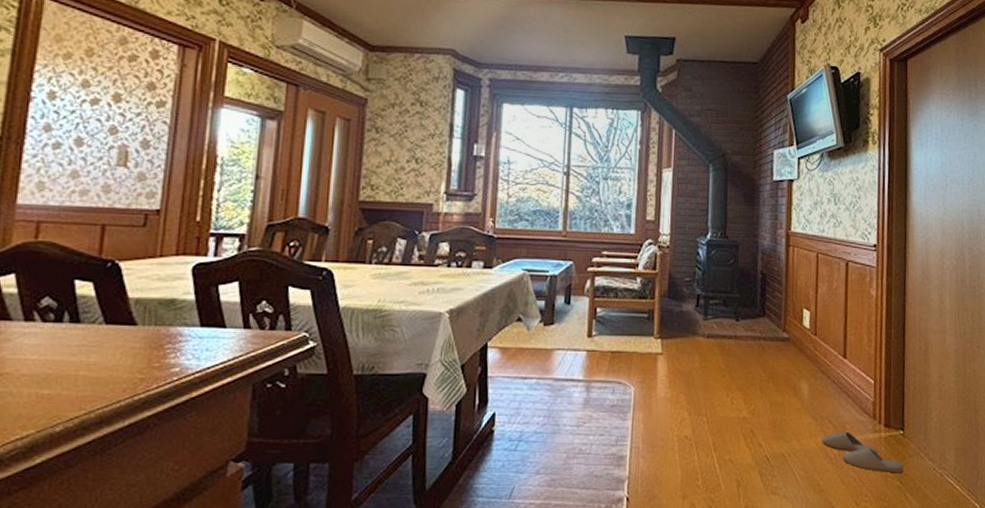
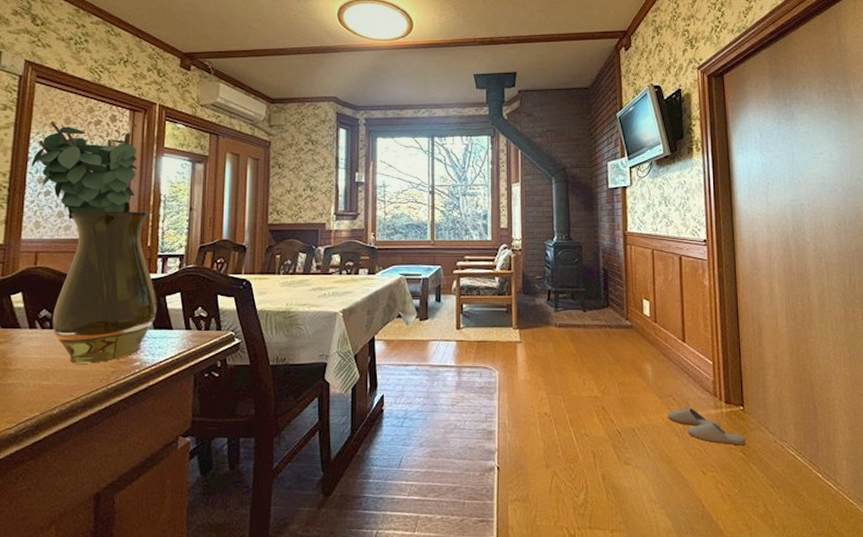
vase: none [34,52,207,368] -> present [31,122,157,364]

